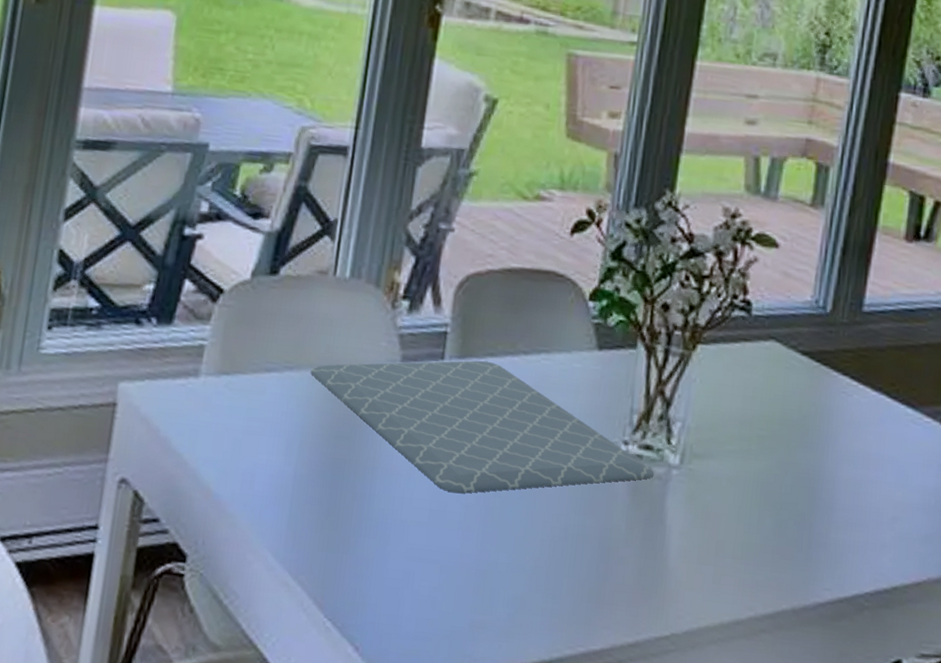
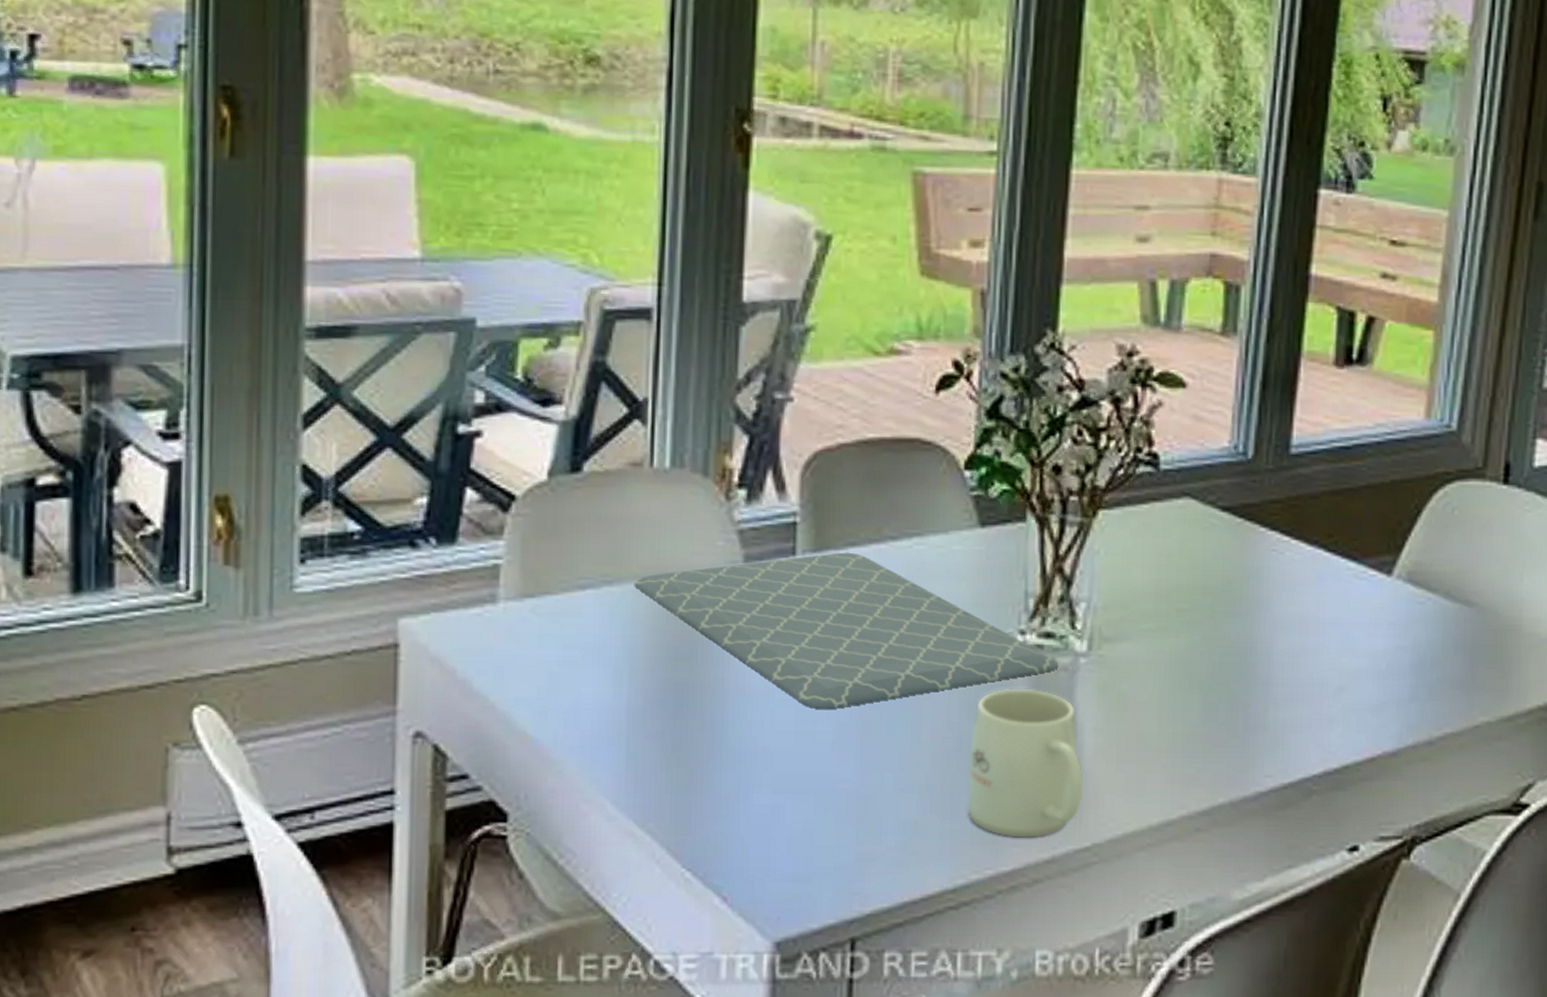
mug: none [567,490,668,623] -> present [967,688,1084,838]

